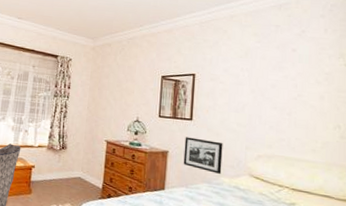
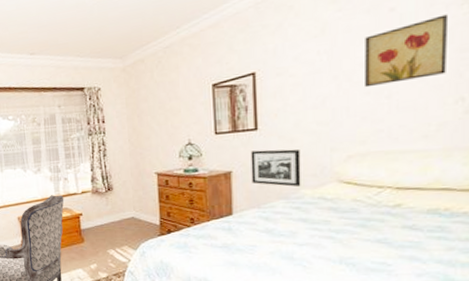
wall art: none [273,62,331,105] -> present [365,14,449,88]

